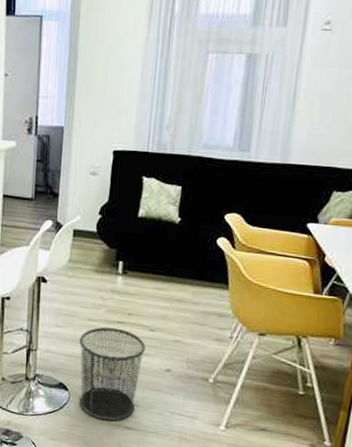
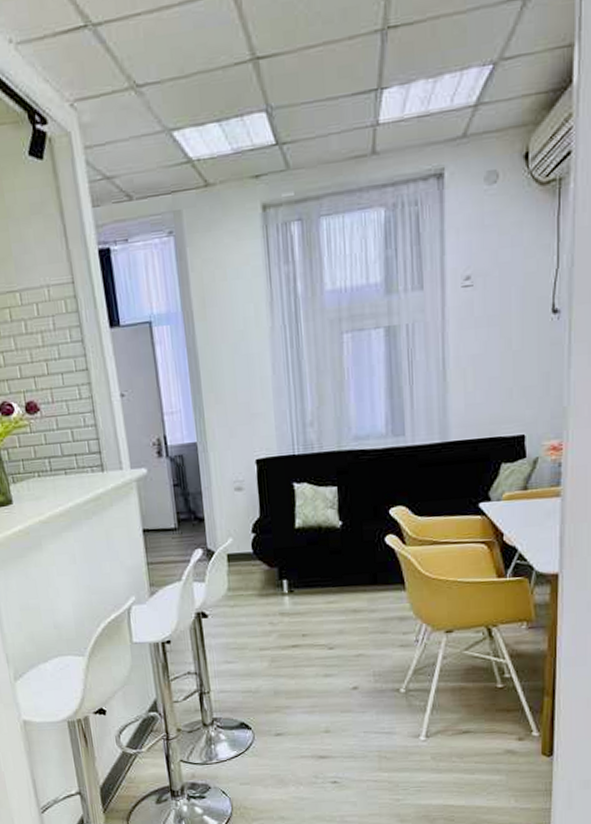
waste bin: present [79,327,145,421] -> none [253,652,327,754]

